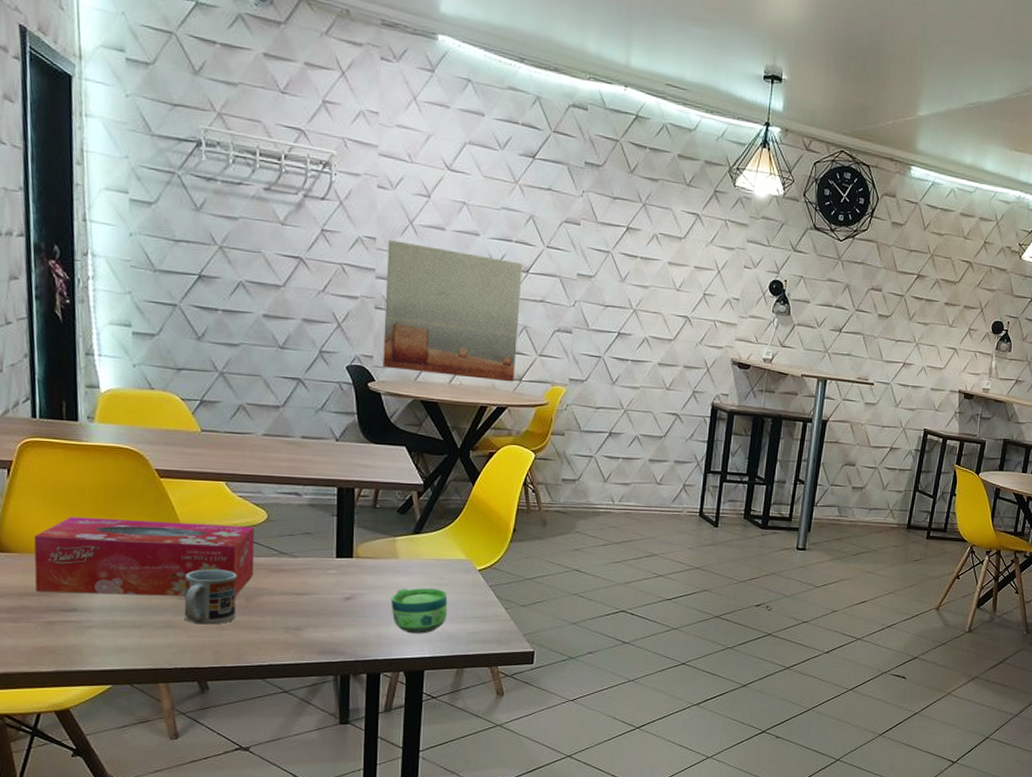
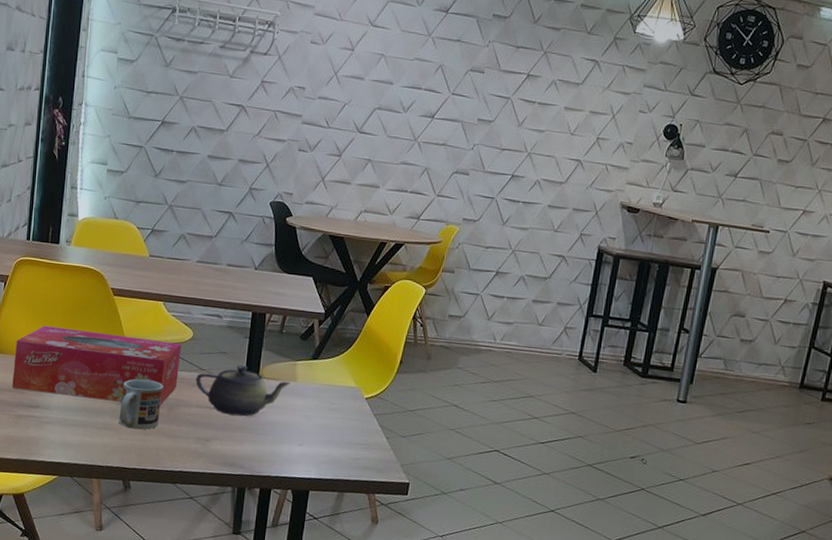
teapot: none [277,545,391,600] -> present [196,365,291,417]
wall art: present [383,240,523,382] -> none [300,89,430,221]
cup: present [390,588,448,634] -> none [286,409,336,456]

